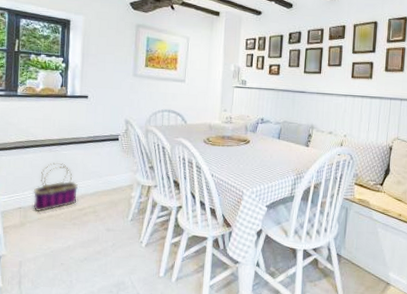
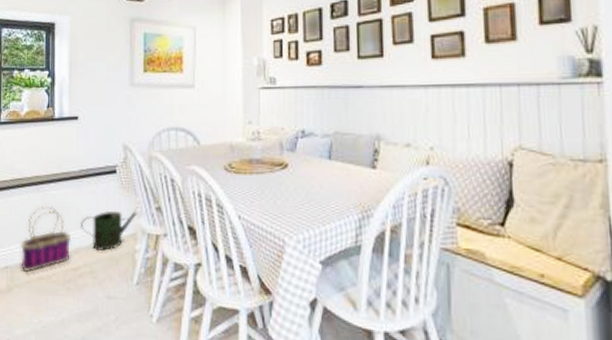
watering can: none [86,166,136,197] -> present [80,207,139,252]

